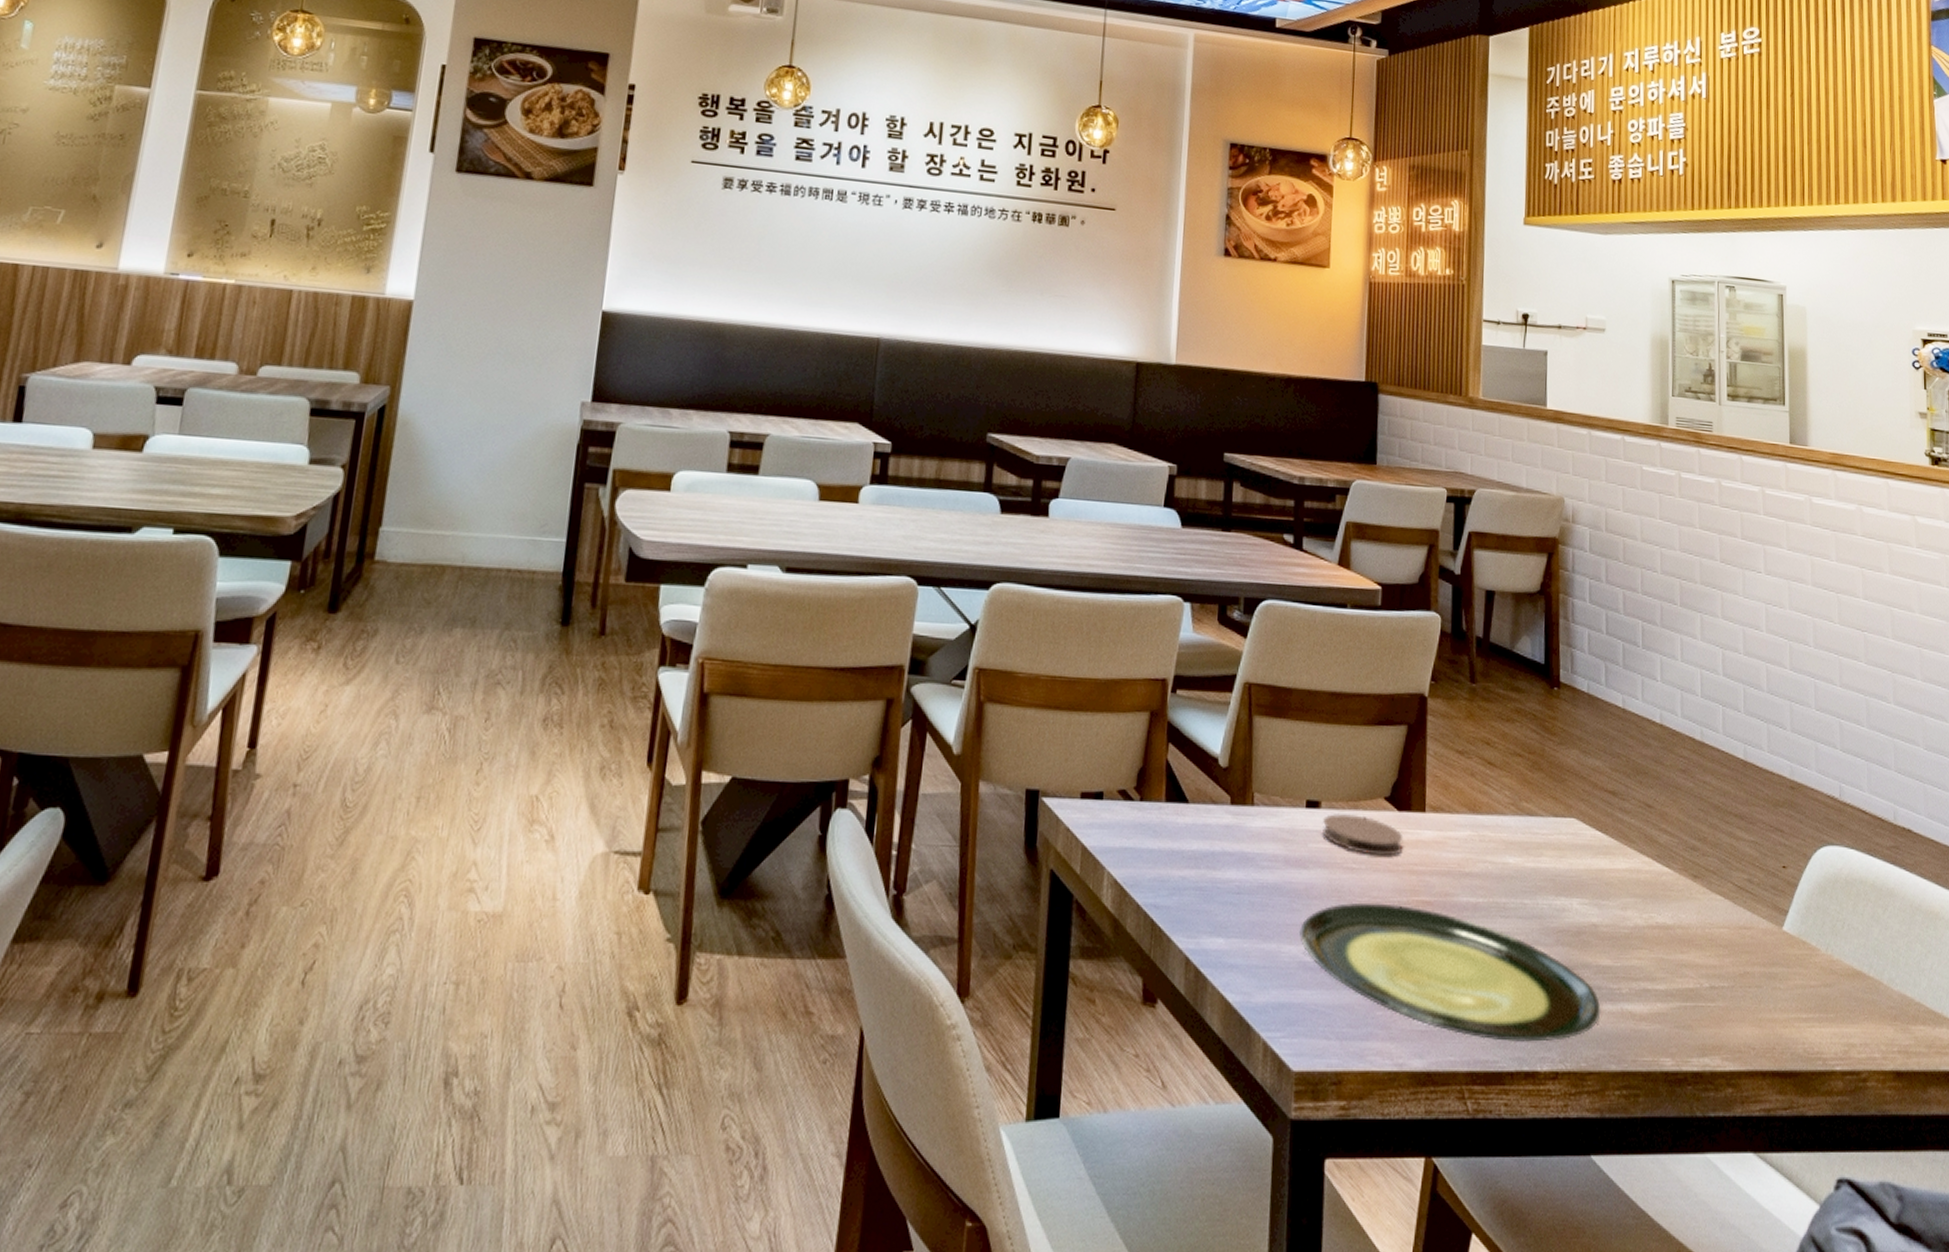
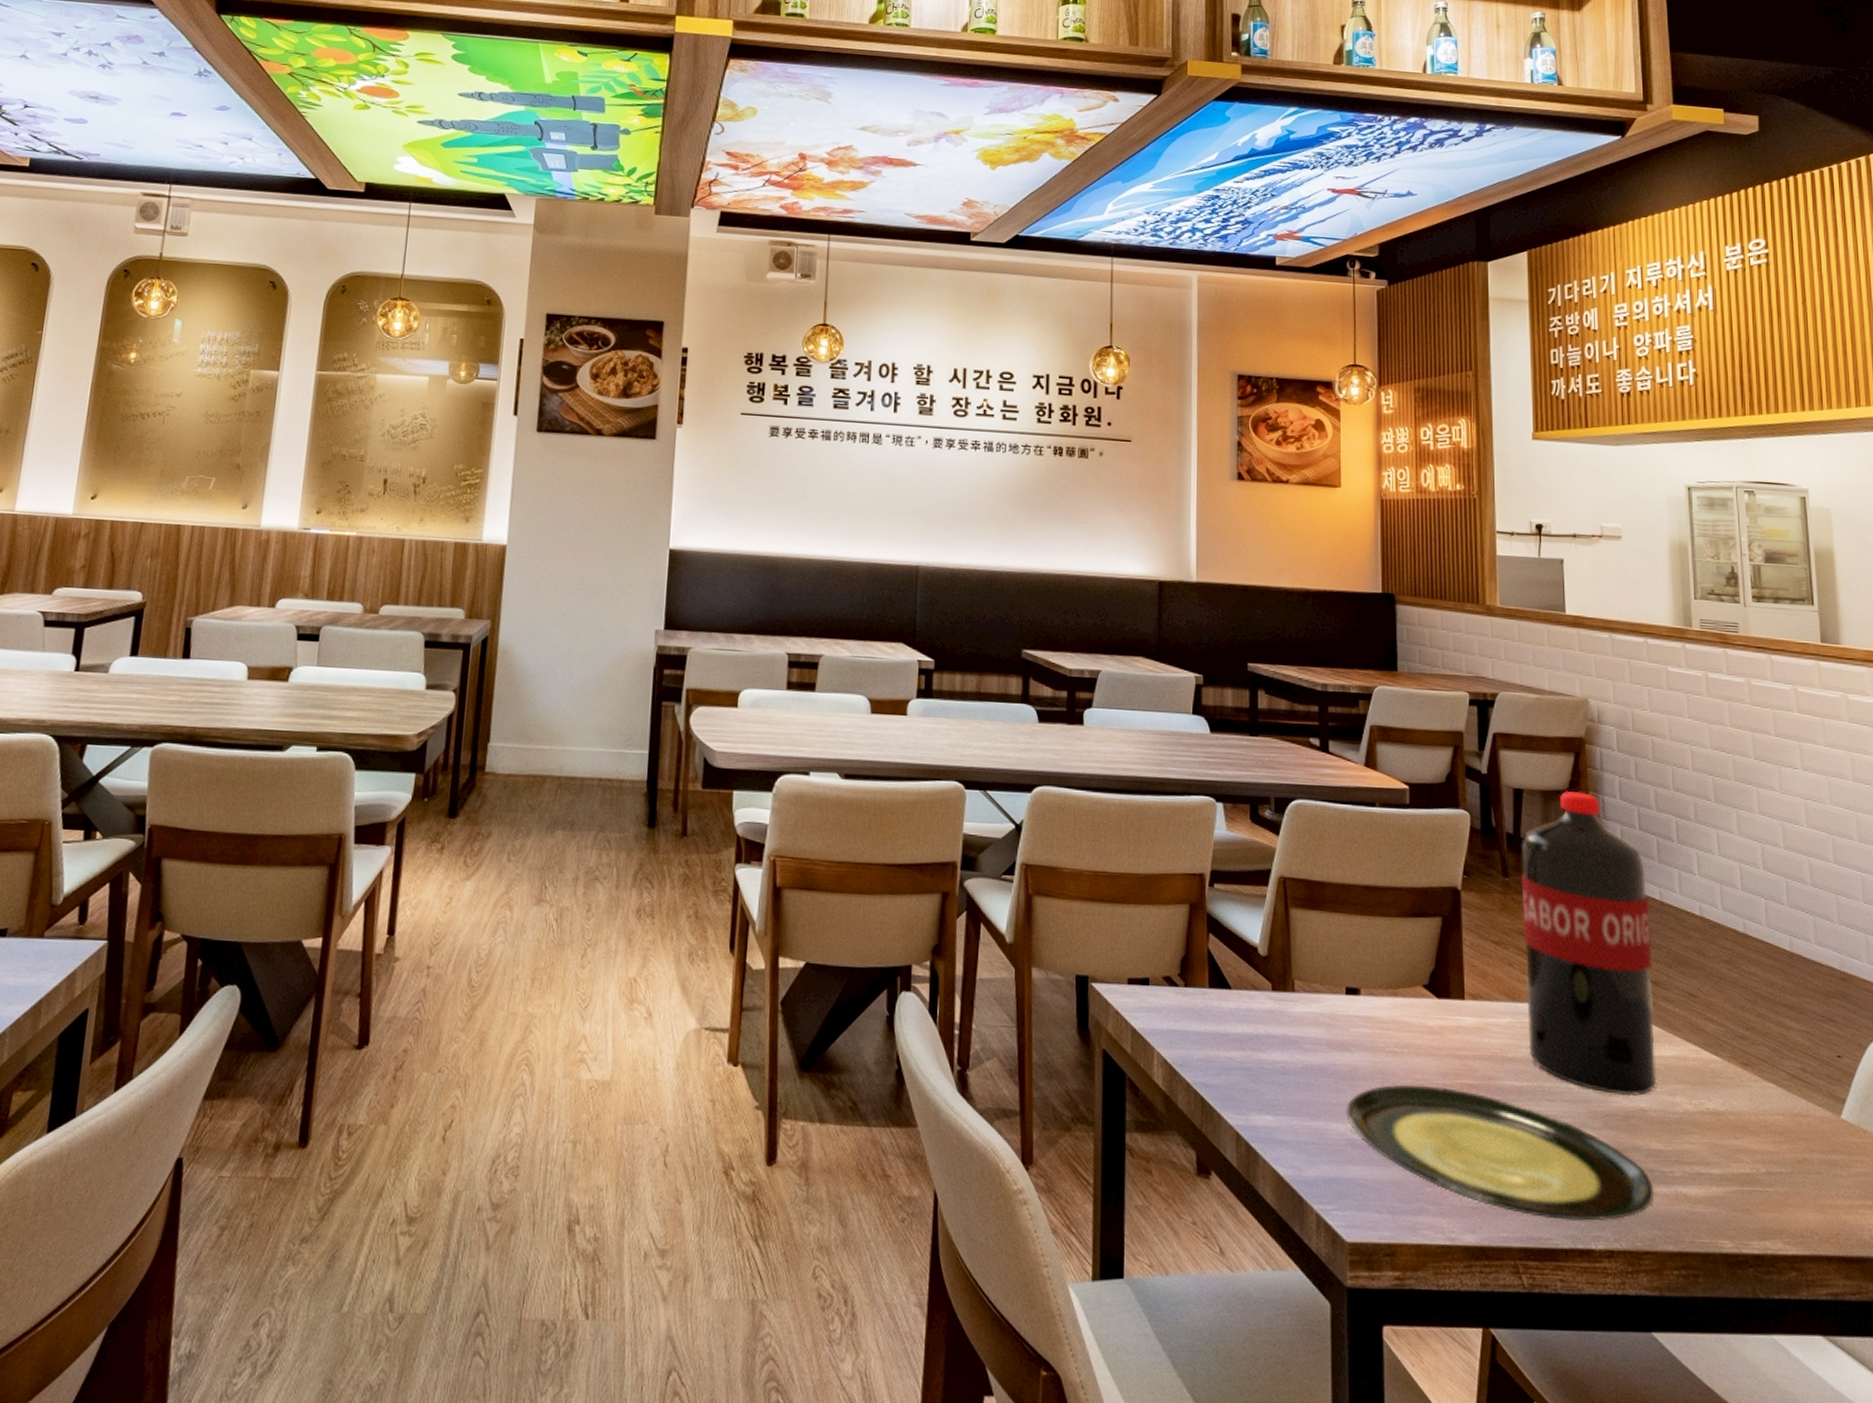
coaster: present [1322,814,1403,856] -> none [1363,1000,1444,1041]
pop: none [1486,592,1612,911] -> present [1521,790,1657,1097]

